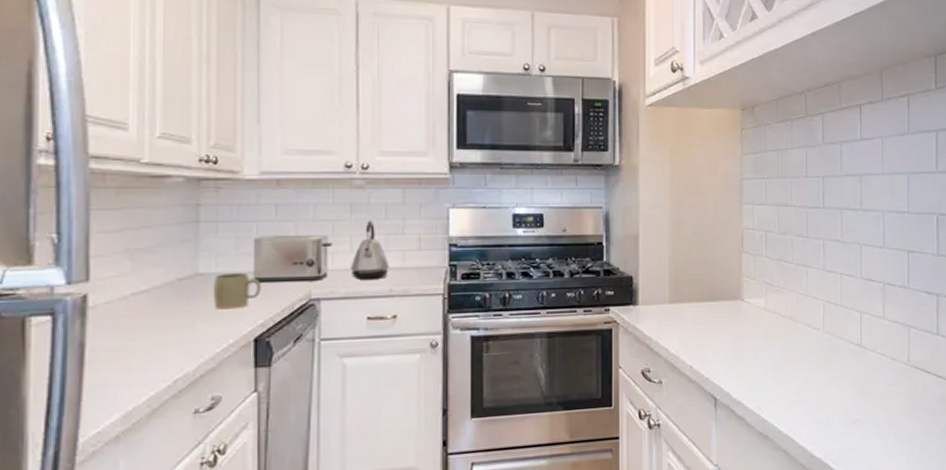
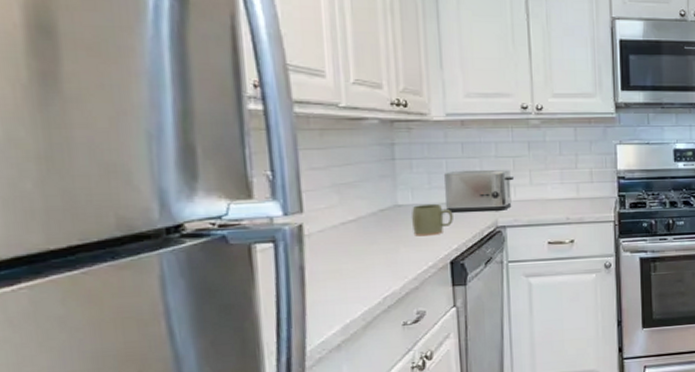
kettle: present [350,221,389,280] -> none [531,157,565,209]

